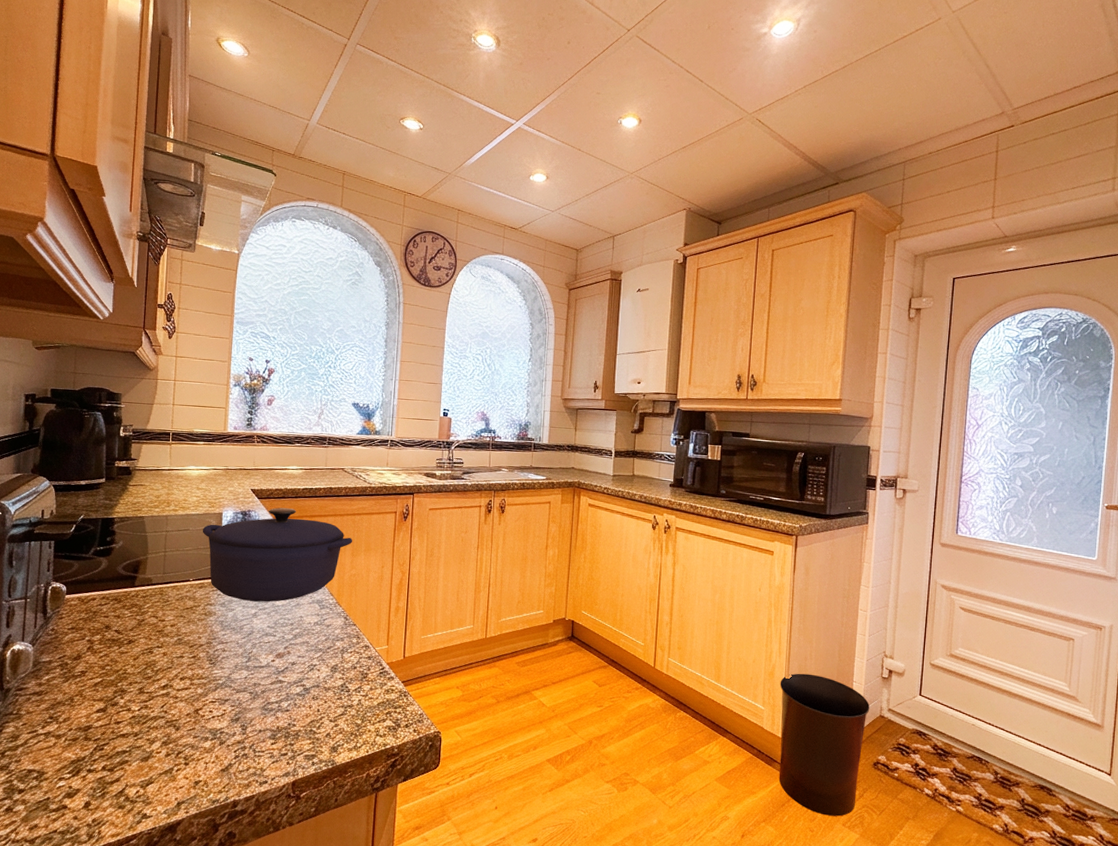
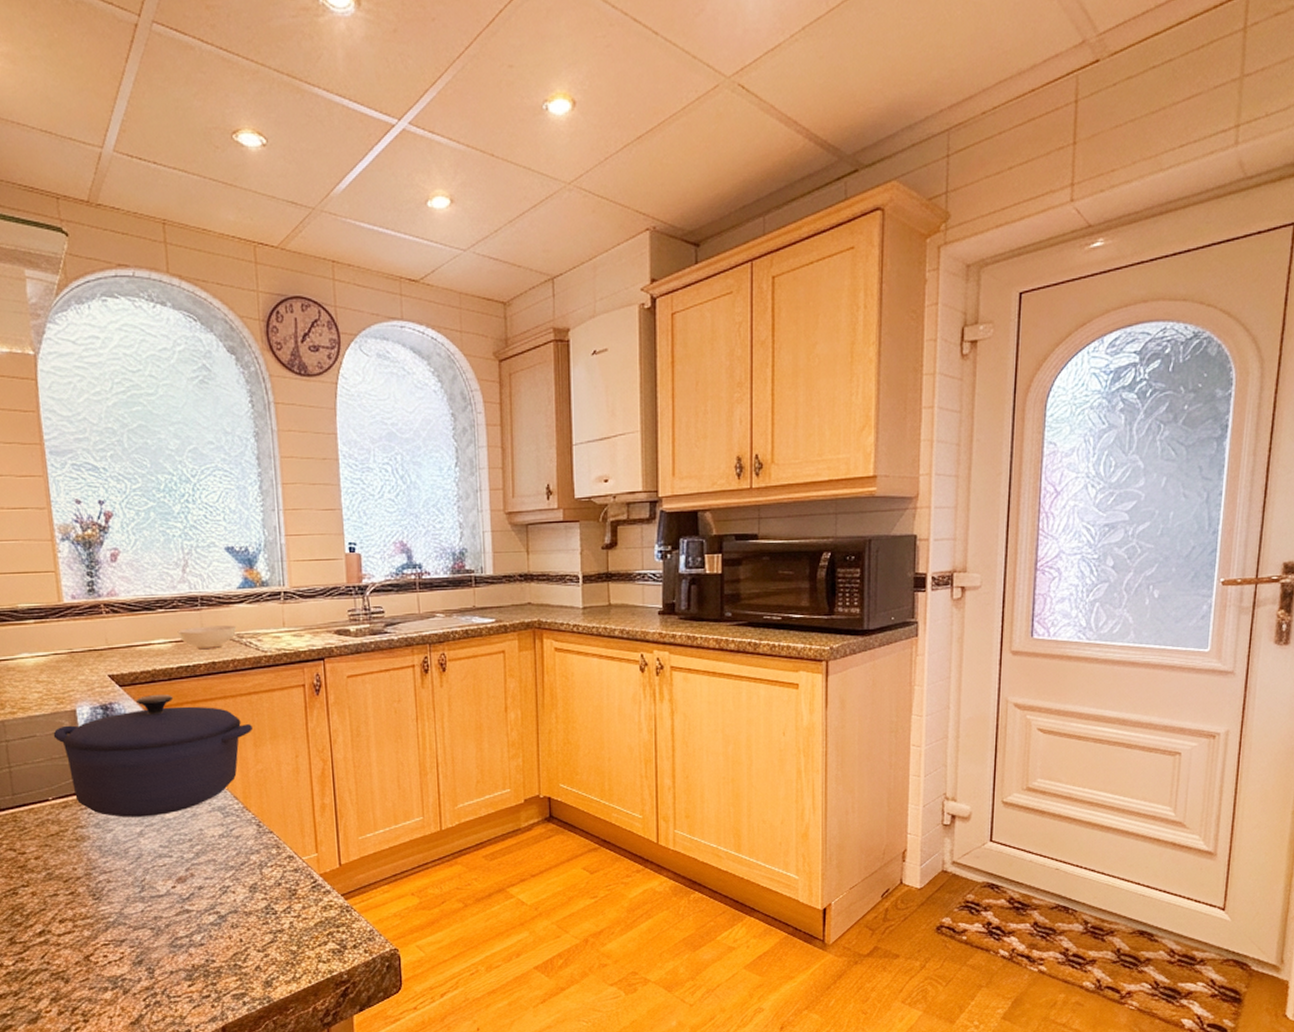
bowl: none [307,459,352,477] -> present [177,625,237,650]
waste bin: present [778,673,870,816] -> none [816,830,930,994]

